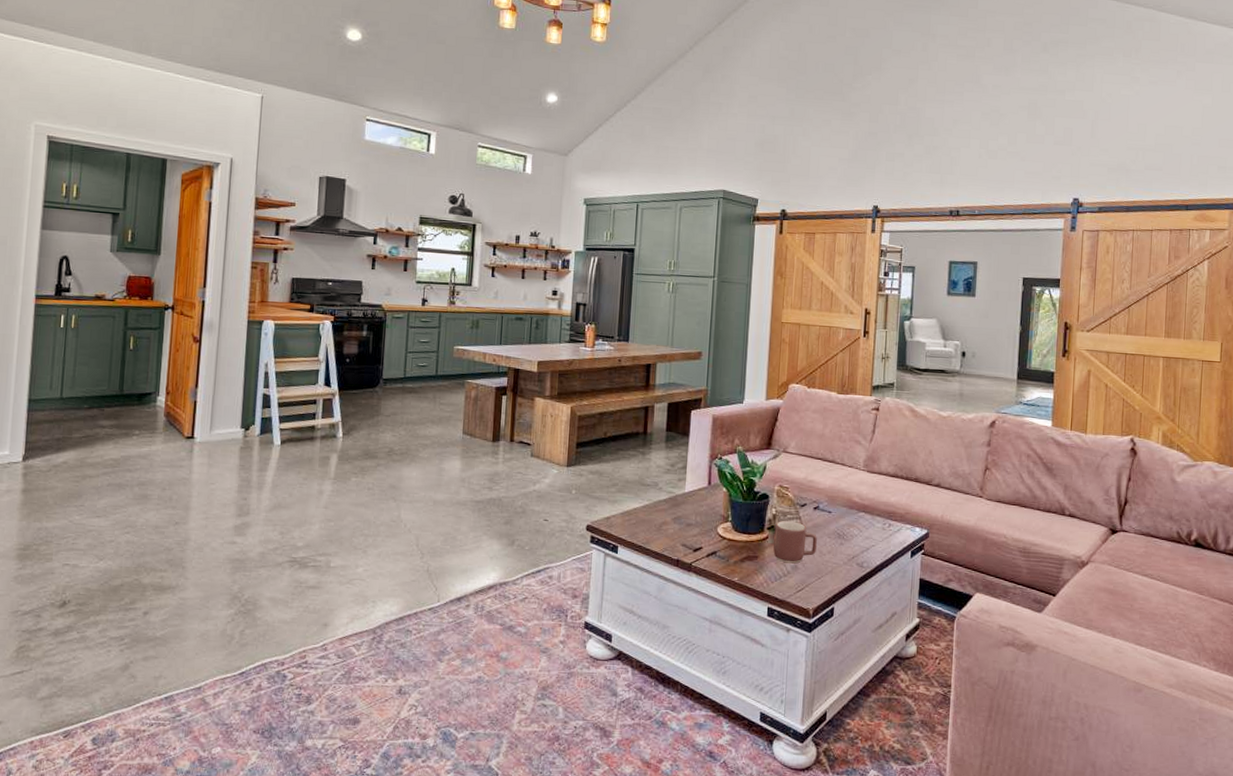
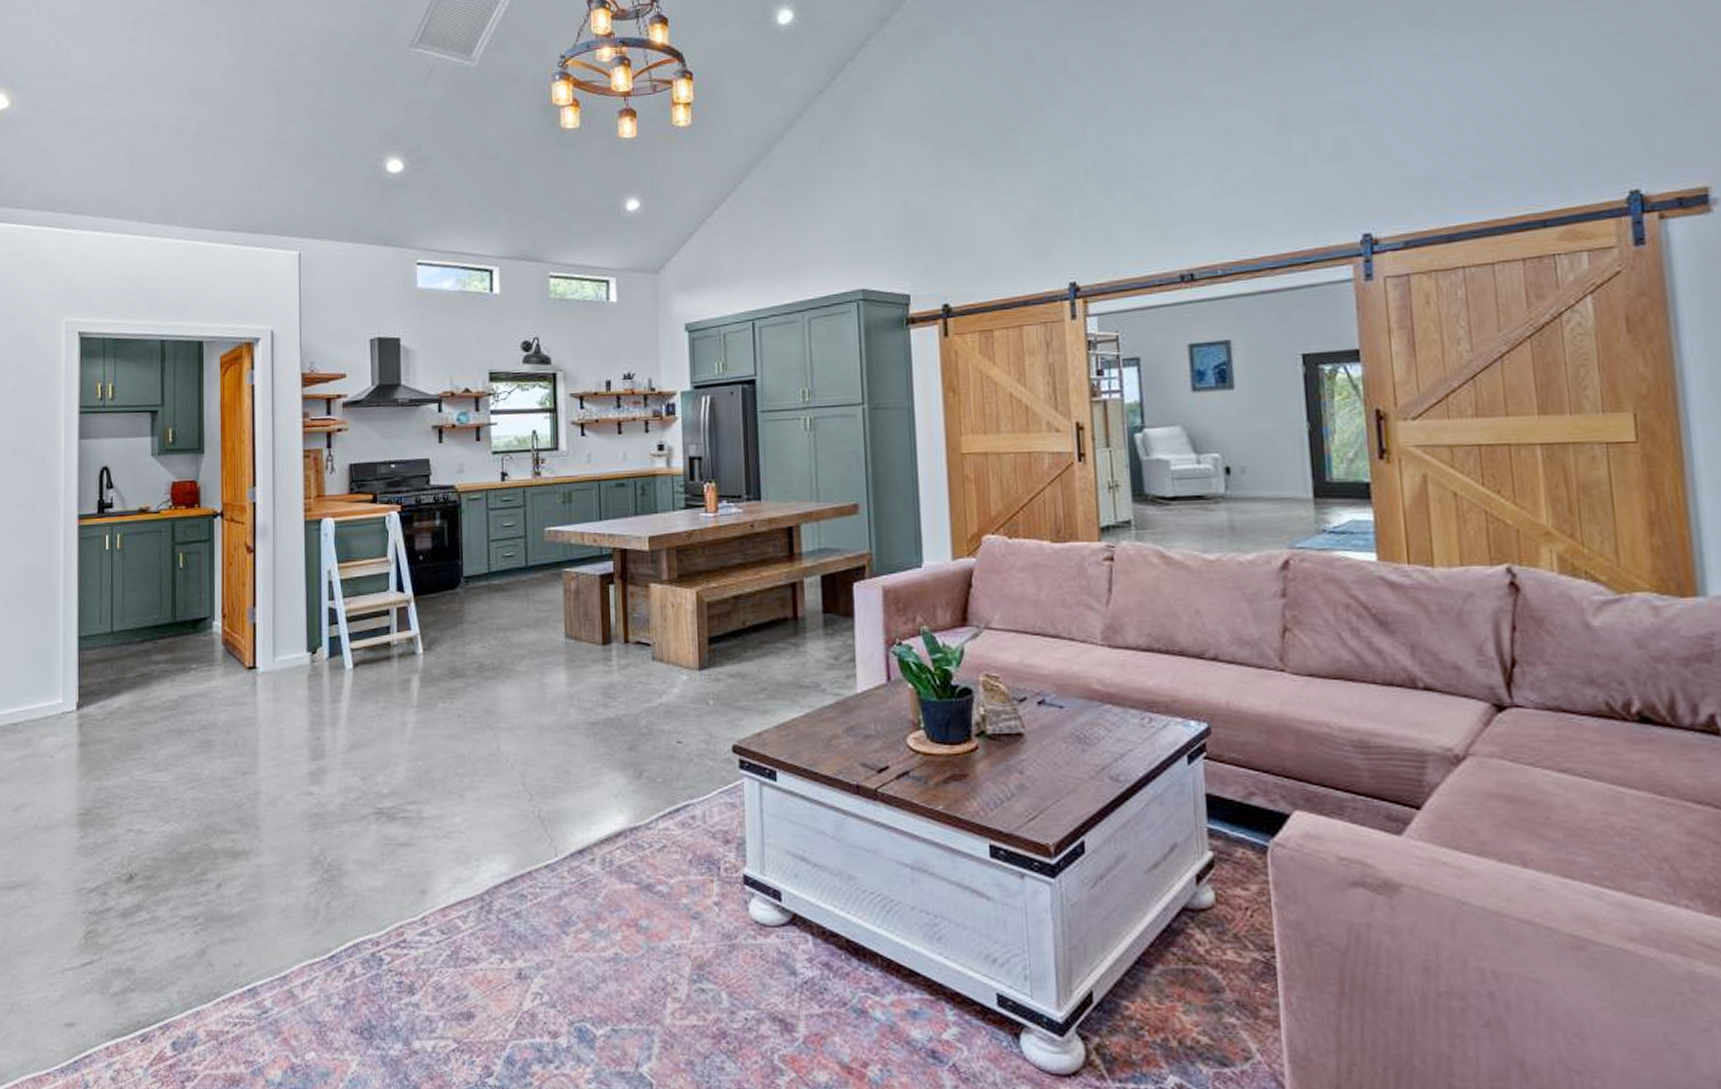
mug: present [773,520,817,564] -> none [986,722,1049,782]

